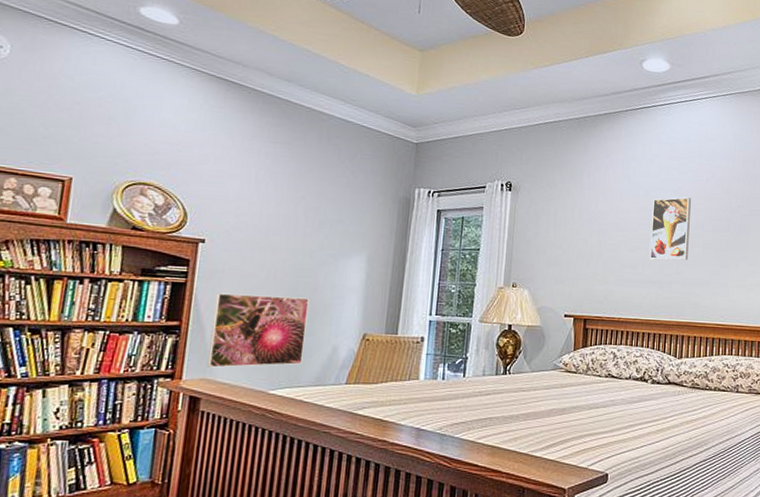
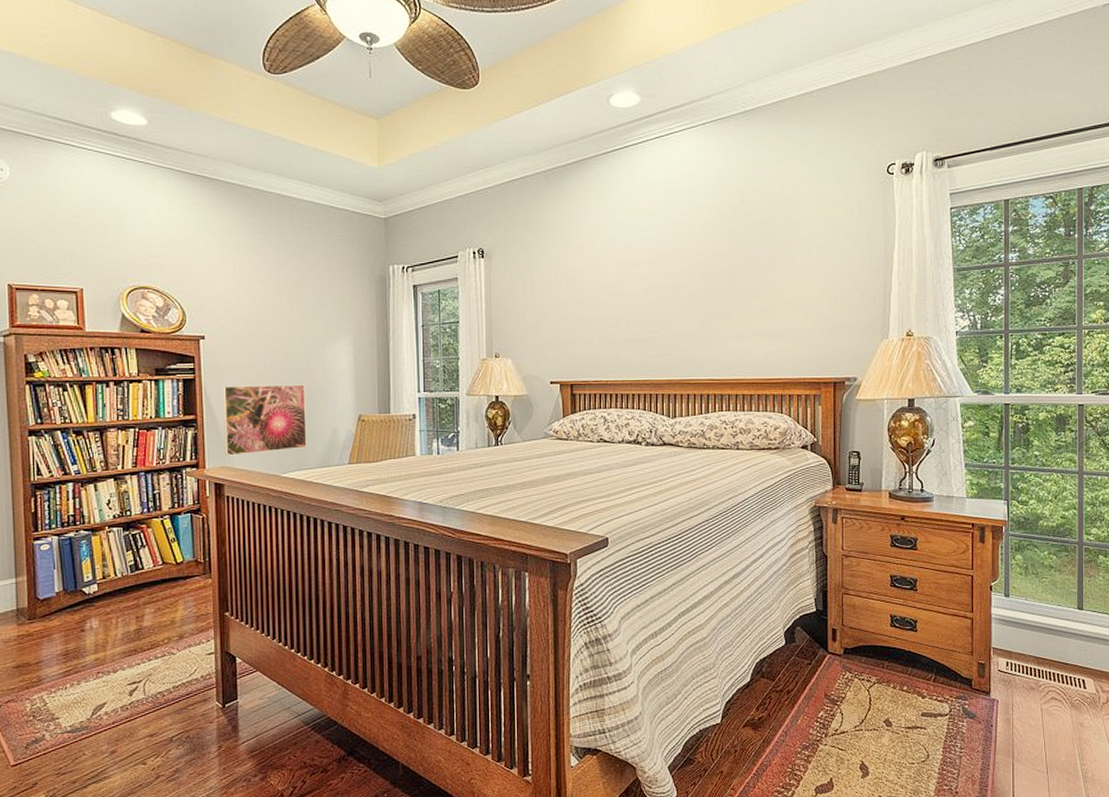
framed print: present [649,197,691,261] -> none [632,245,675,317]

